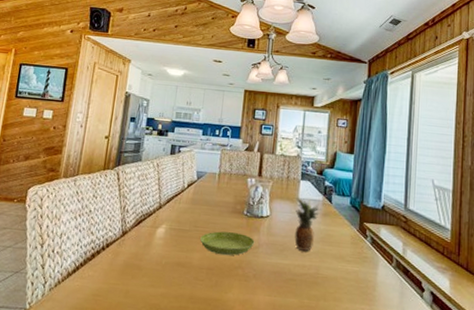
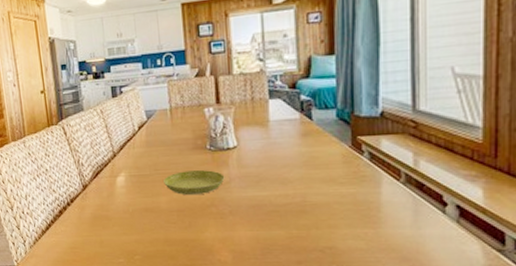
fruit: present [294,198,322,251] -> none [266,120,301,179]

